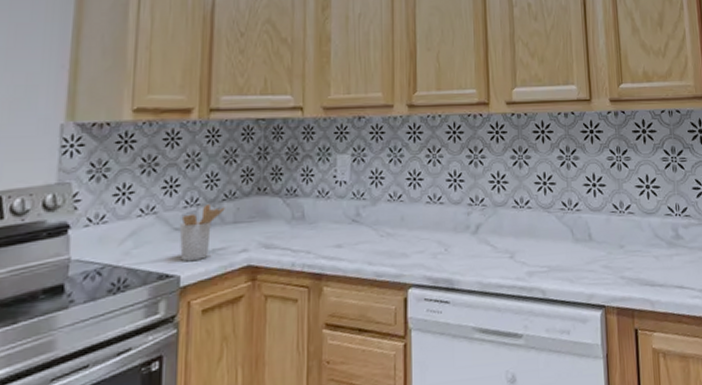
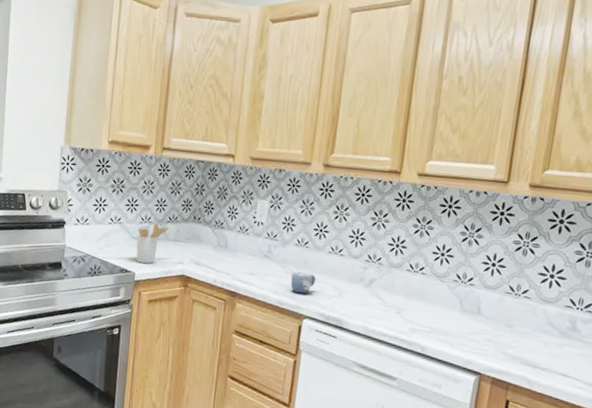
mug: none [386,231,417,259] -> present [290,271,317,294]

